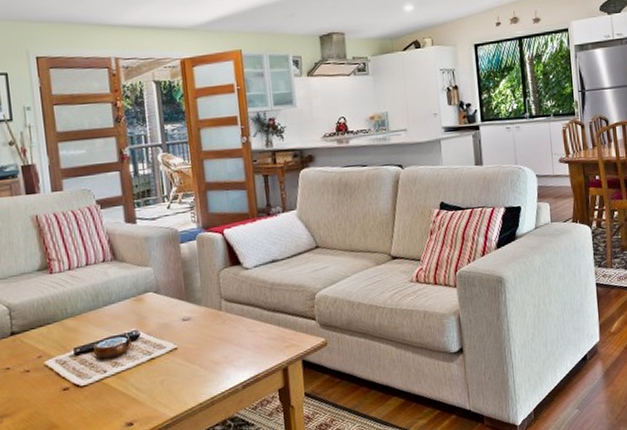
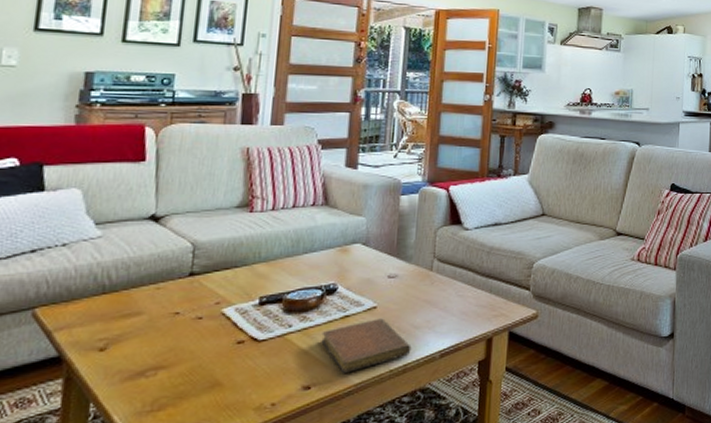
notebook: none [133,358,216,409] -> present [321,318,412,373]

